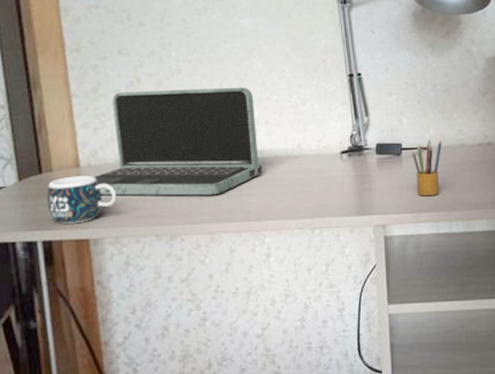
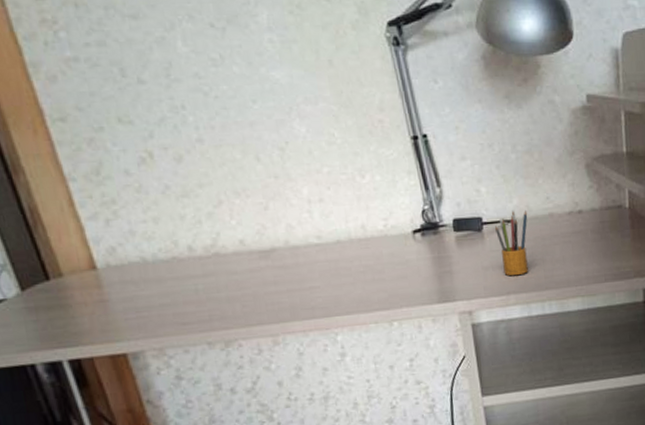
mug: present [46,176,117,224] -> none [60,278,151,338]
laptop: present [93,87,263,196] -> none [116,158,324,302]

